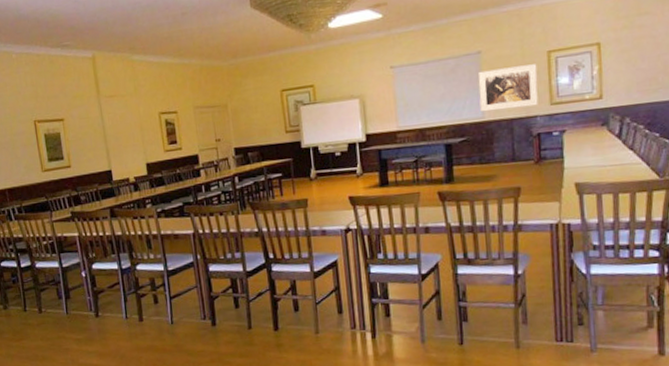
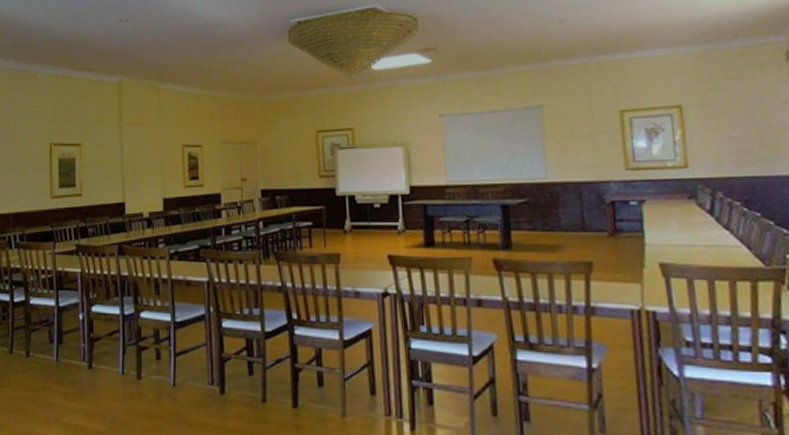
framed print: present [478,64,539,112] -> none [539,123,611,172]

